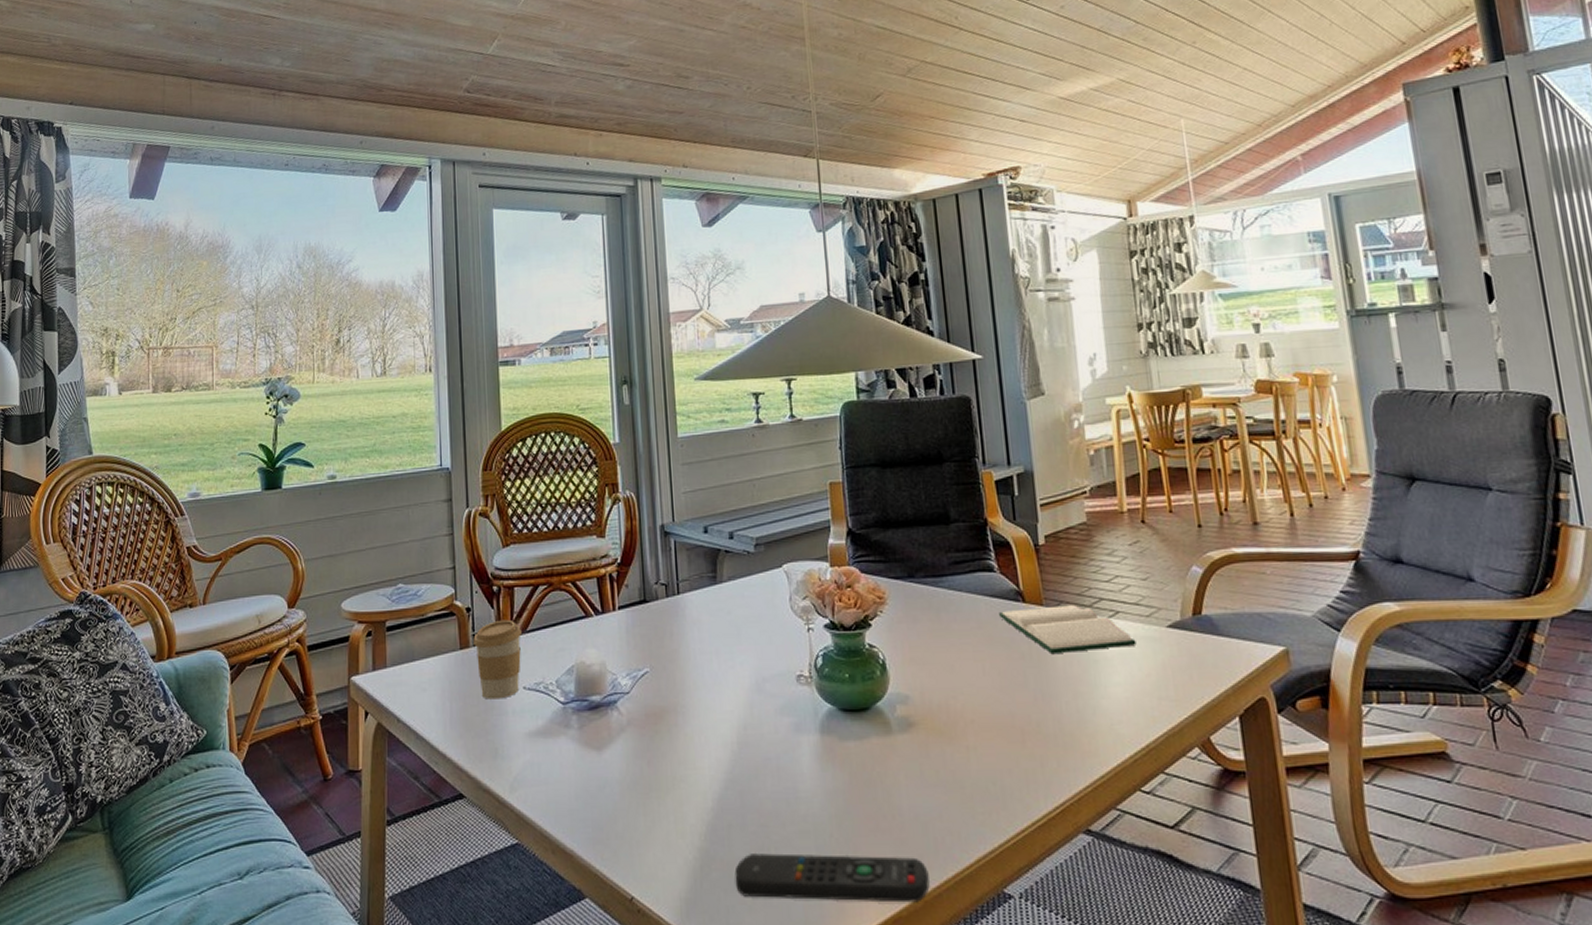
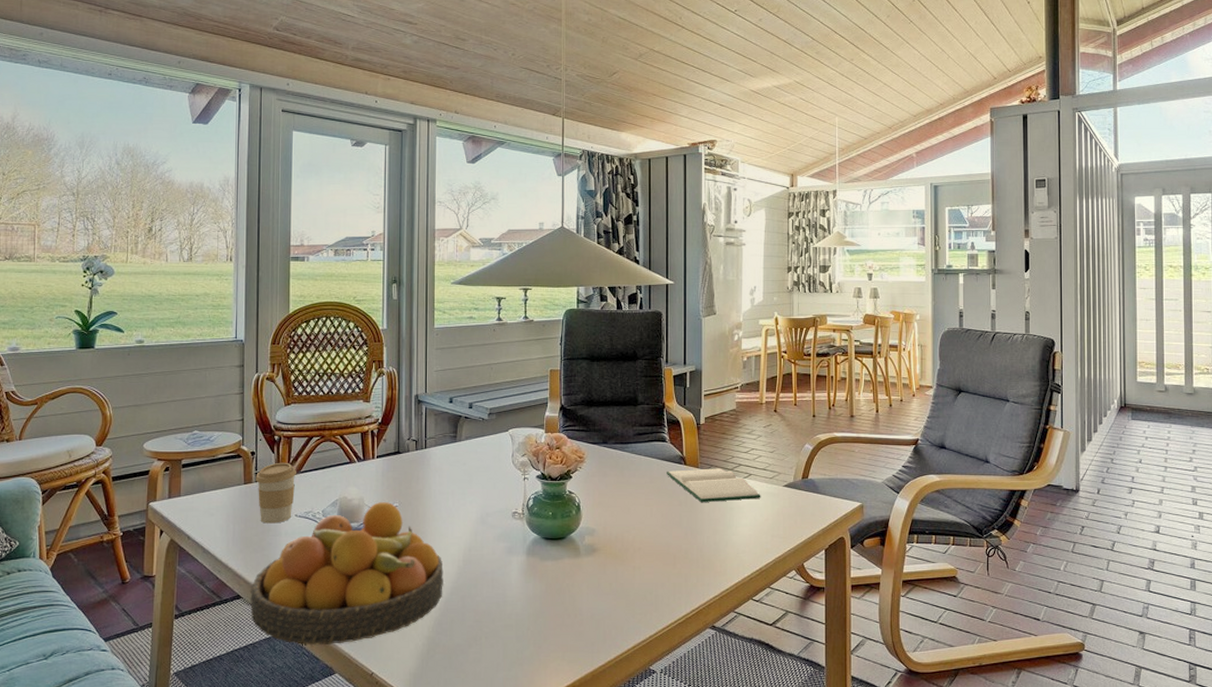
fruit bowl: none [475,667,715,859] -> present [250,502,443,645]
remote control: present [734,853,930,903] -> none [453,641,597,676]

